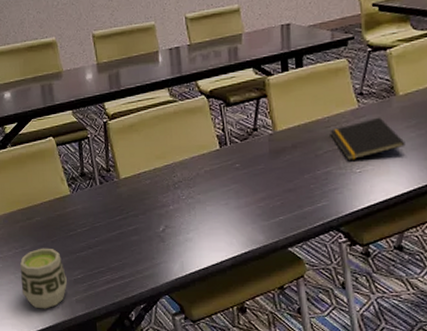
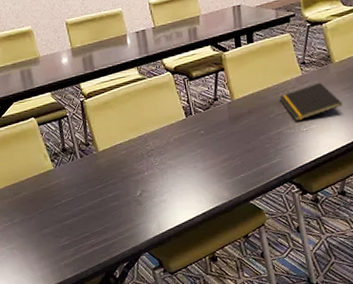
cup: present [20,248,67,309] -> none [10,219,55,276]

